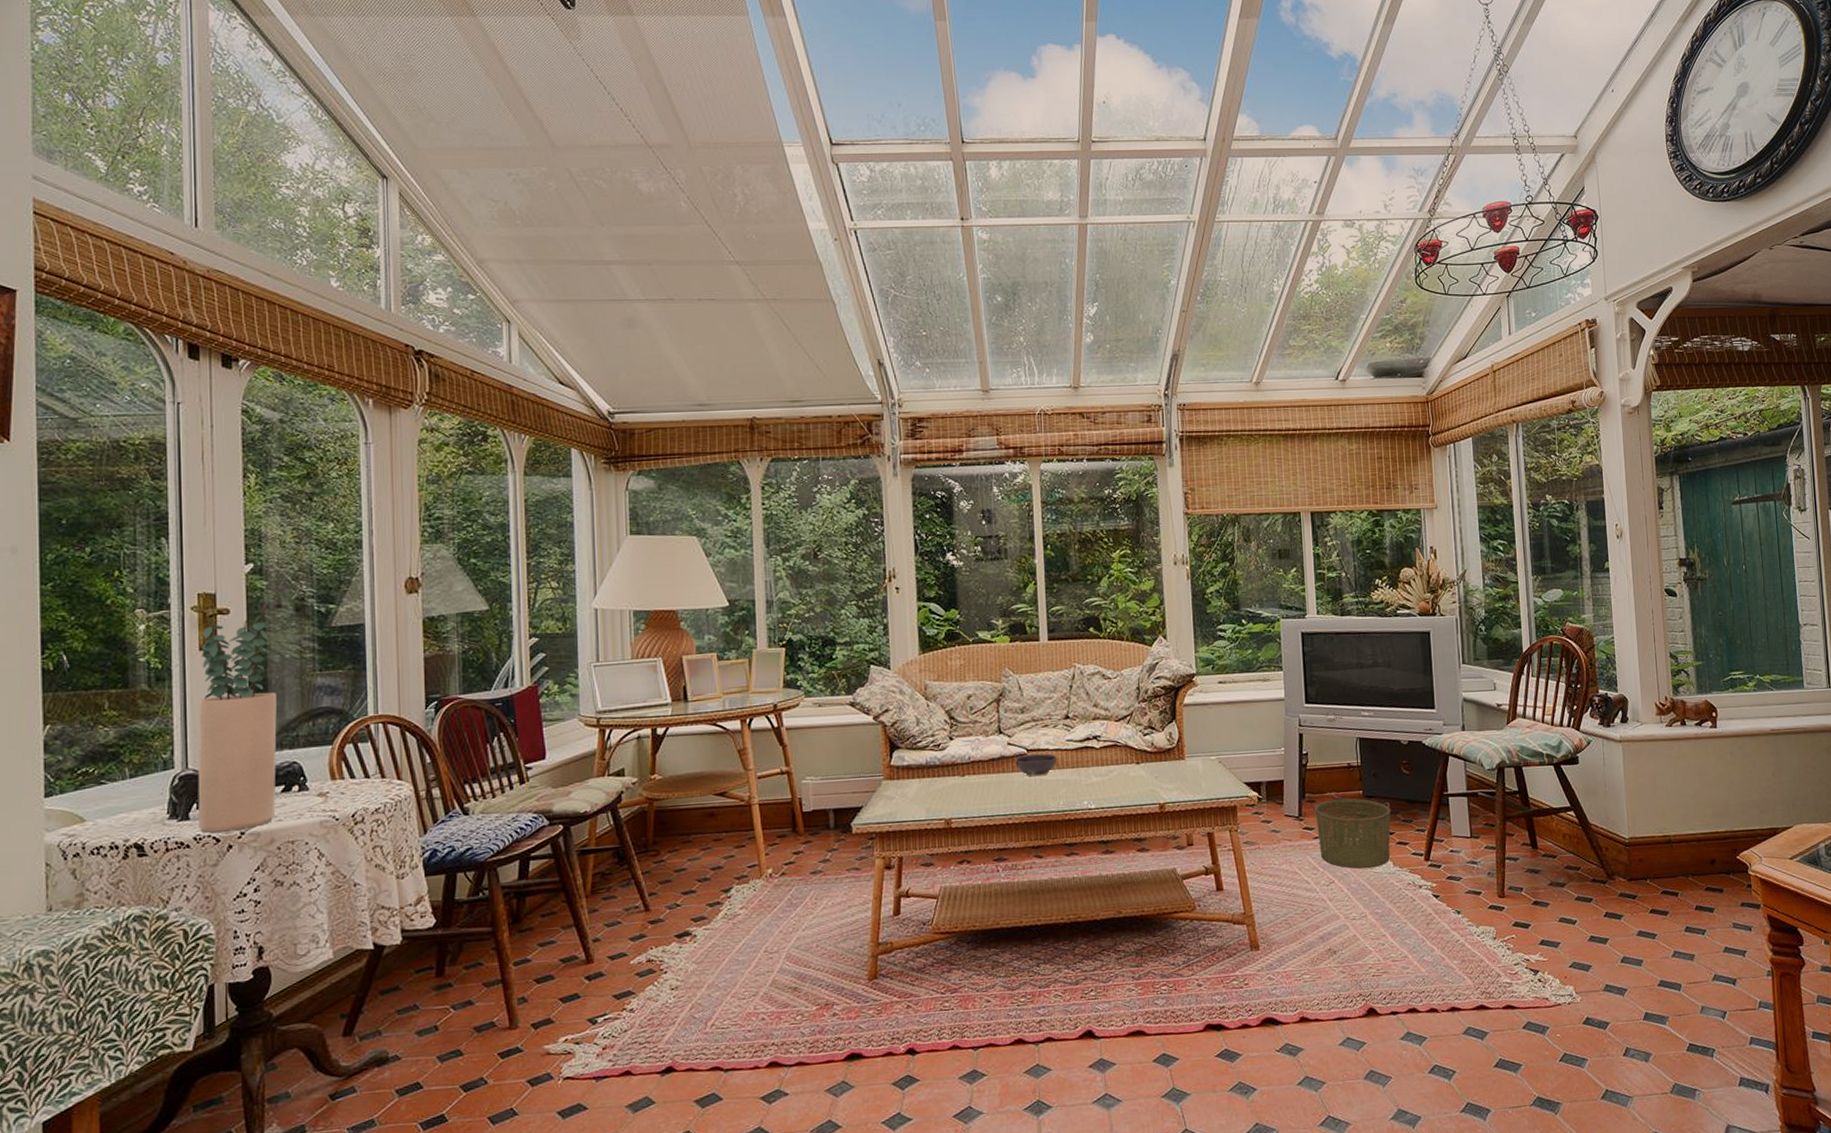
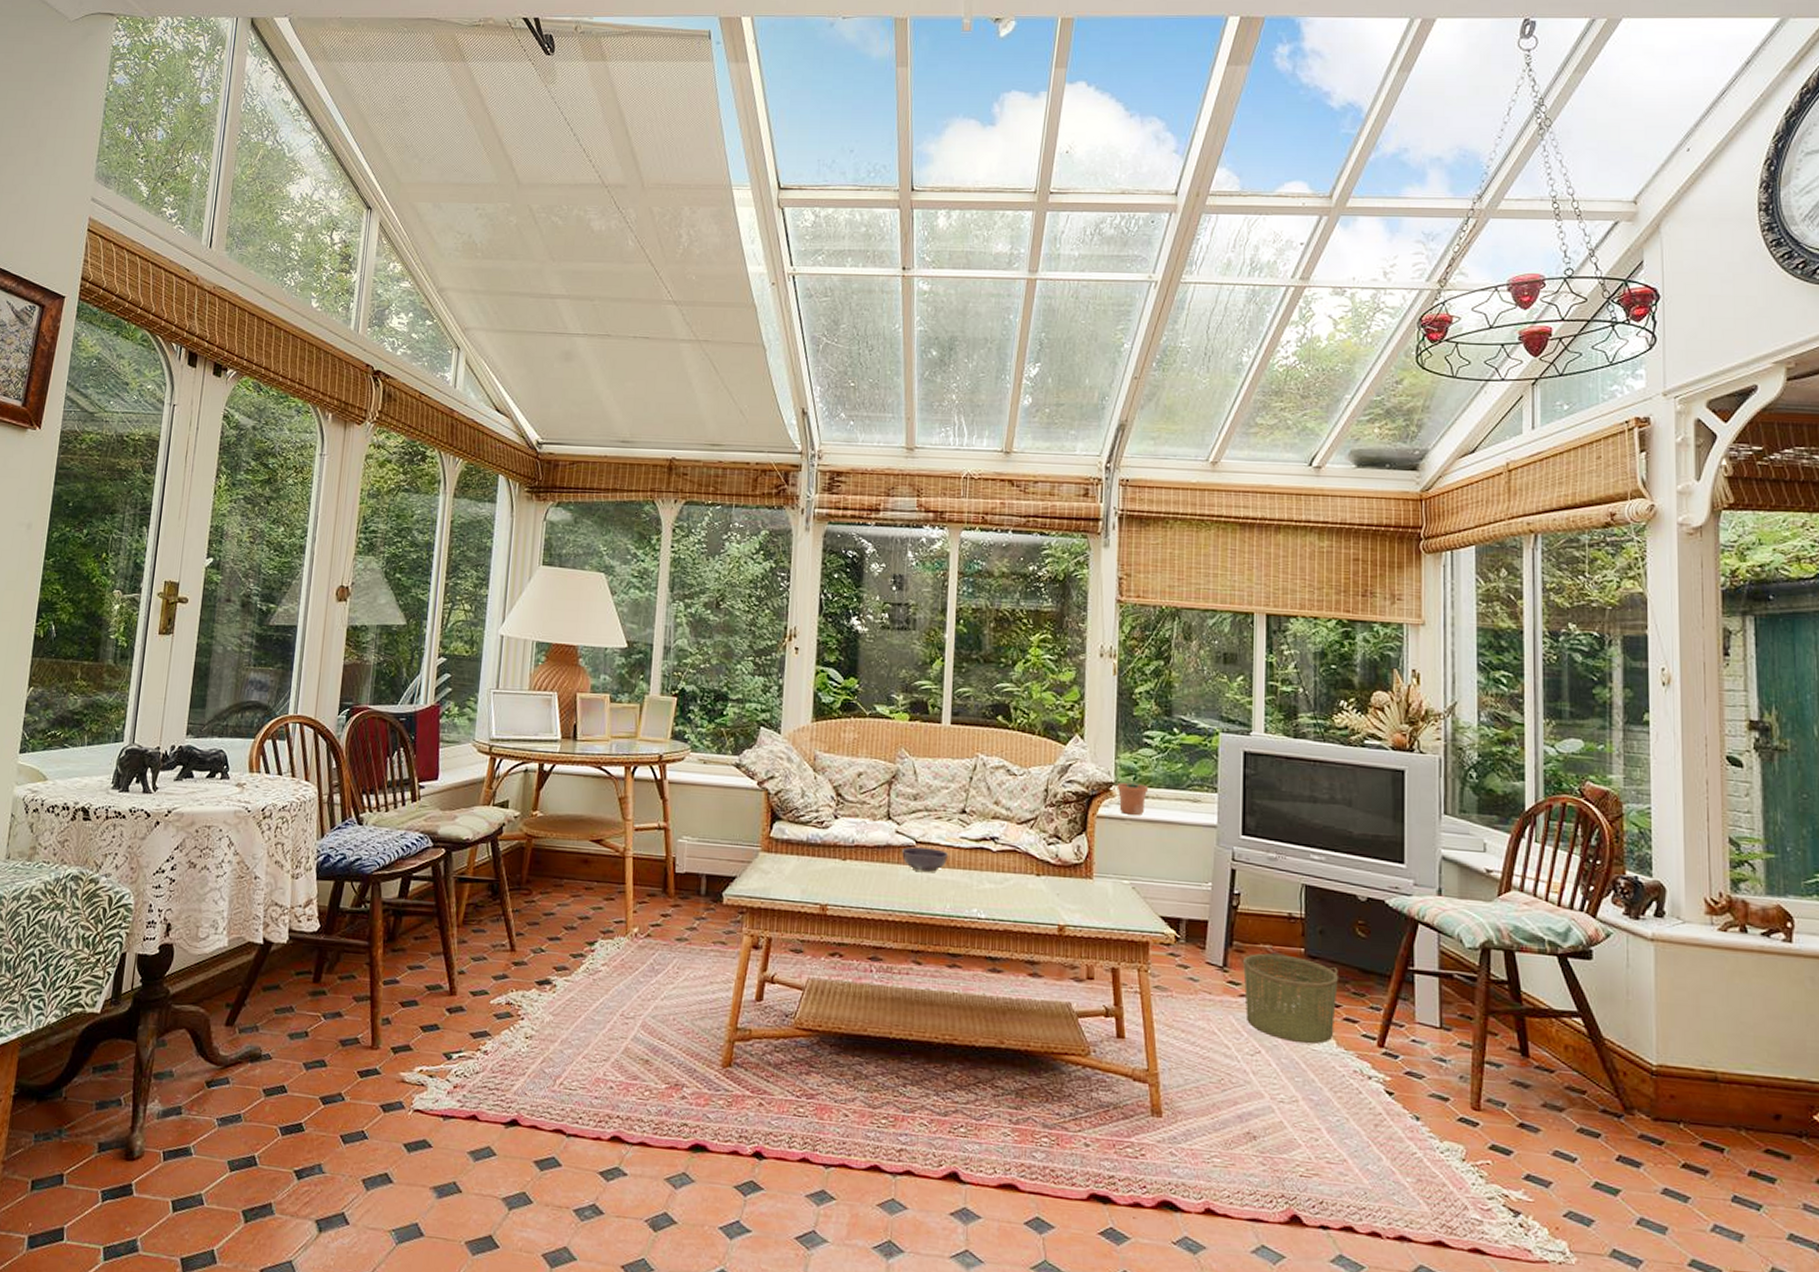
vase: present [197,603,277,833] -> none [135,596,221,809]
planter: none [1198,671,1226,700] -> present [1117,782,1149,815]

